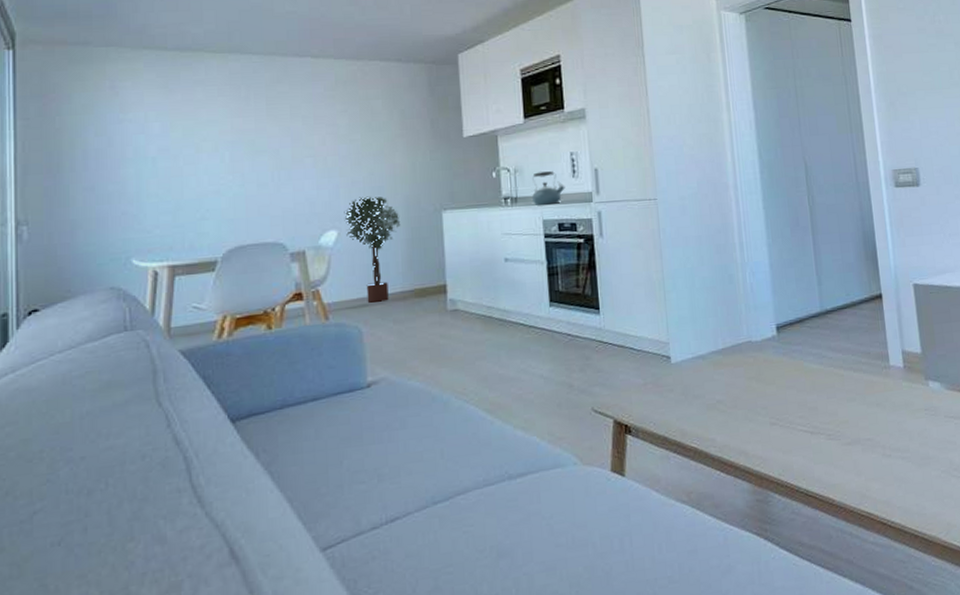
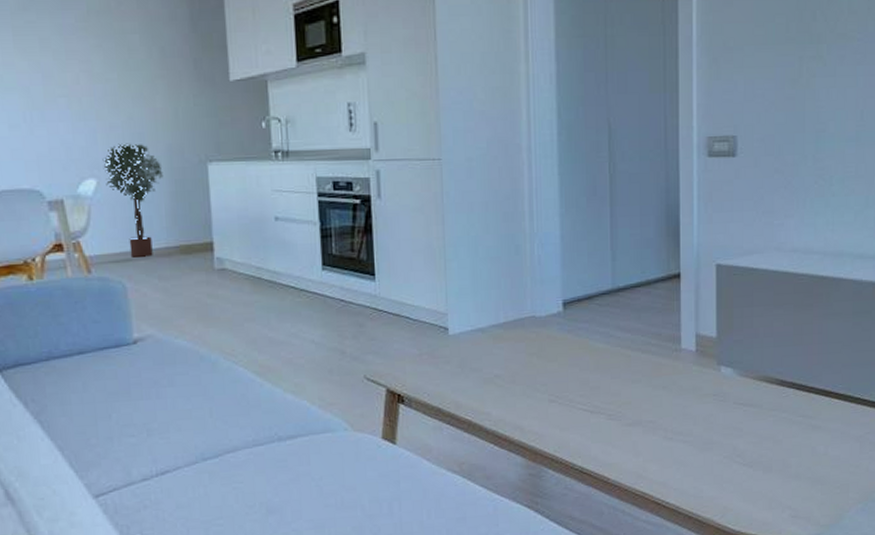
kettle: present [531,171,565,207] -> none [304,123,341,162]

